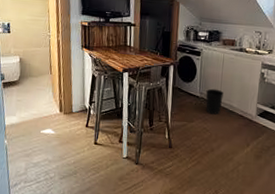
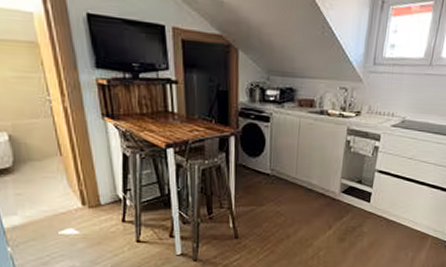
wastebasket: present [205,88,224,115] -> none [278,163,300,195]

